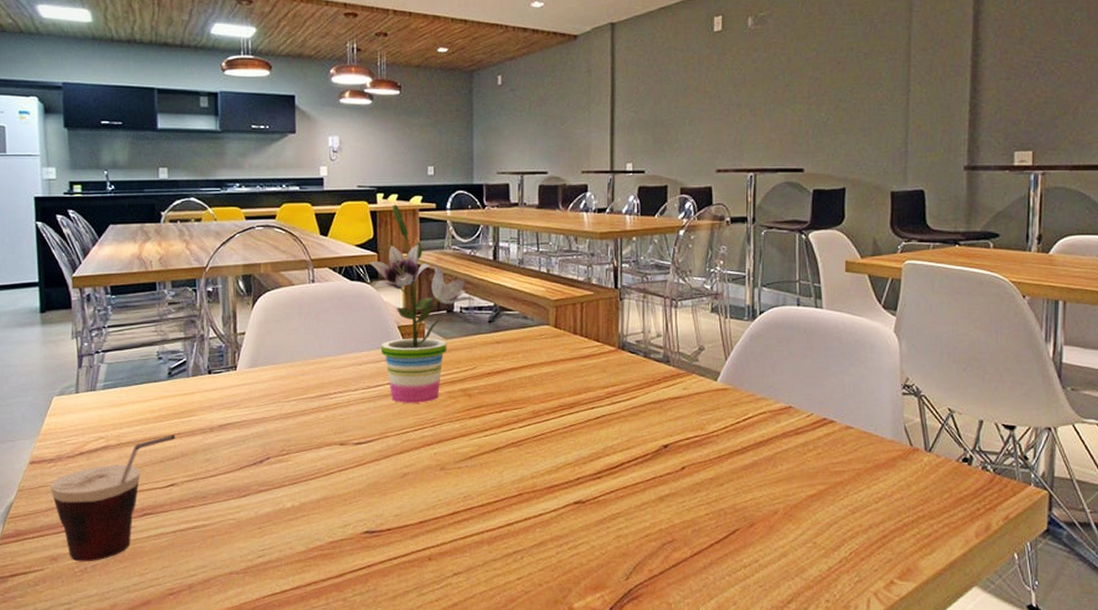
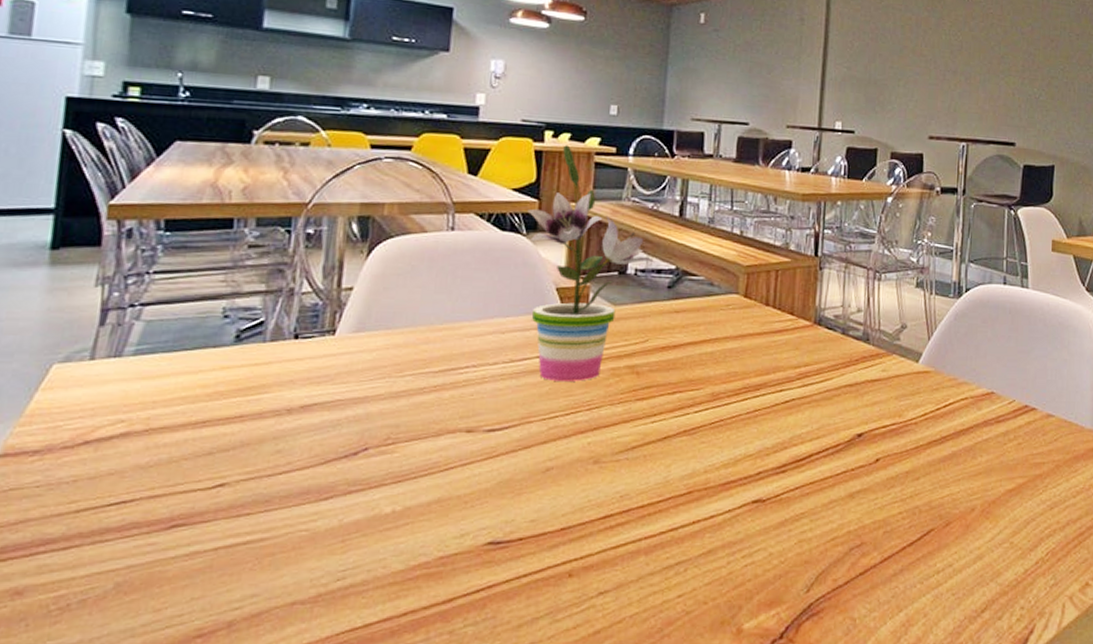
cup: present [50,435,176,562] -> none [27,418,236,596]

